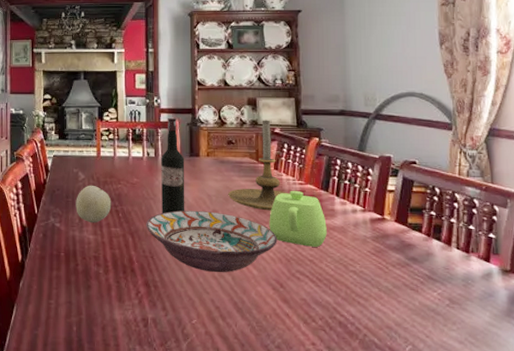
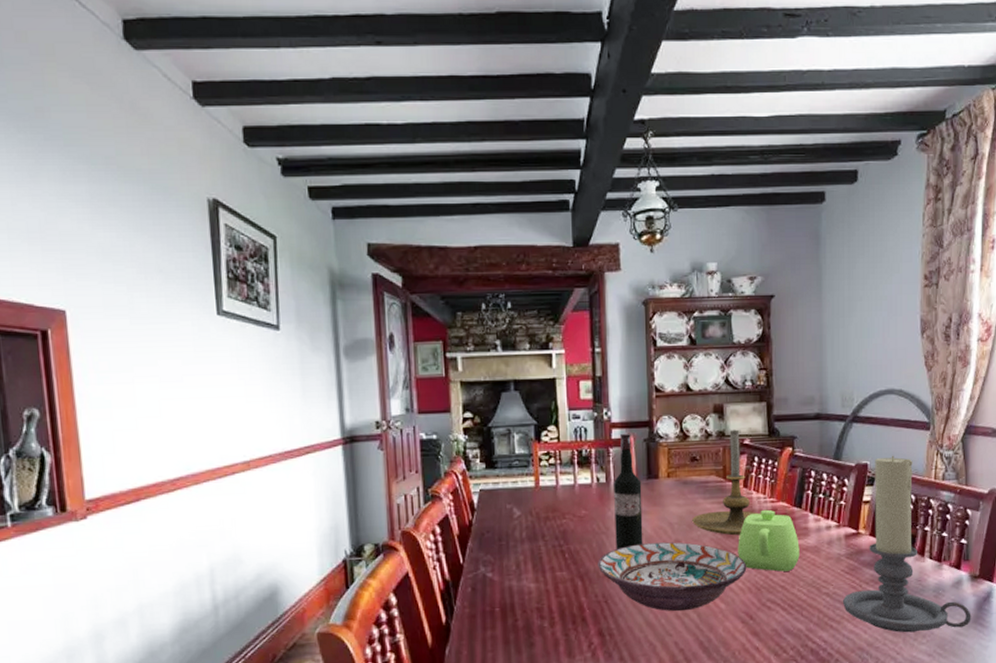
fruit: present [76,185,112,223] -> none [511,522,556,569]
candle holder: none [369,150,504,319] -> present [842,455,971,633]

